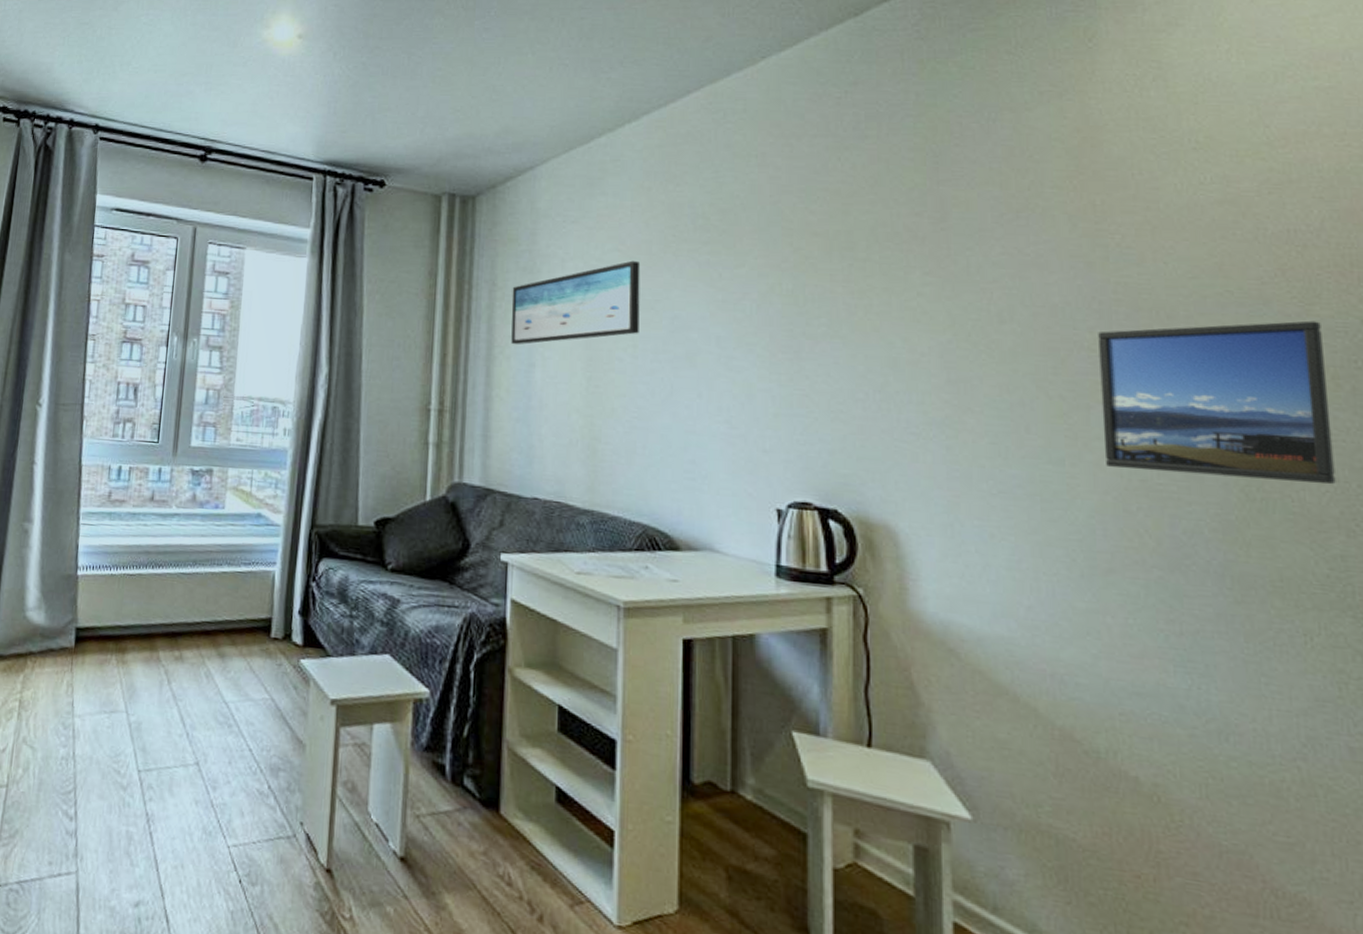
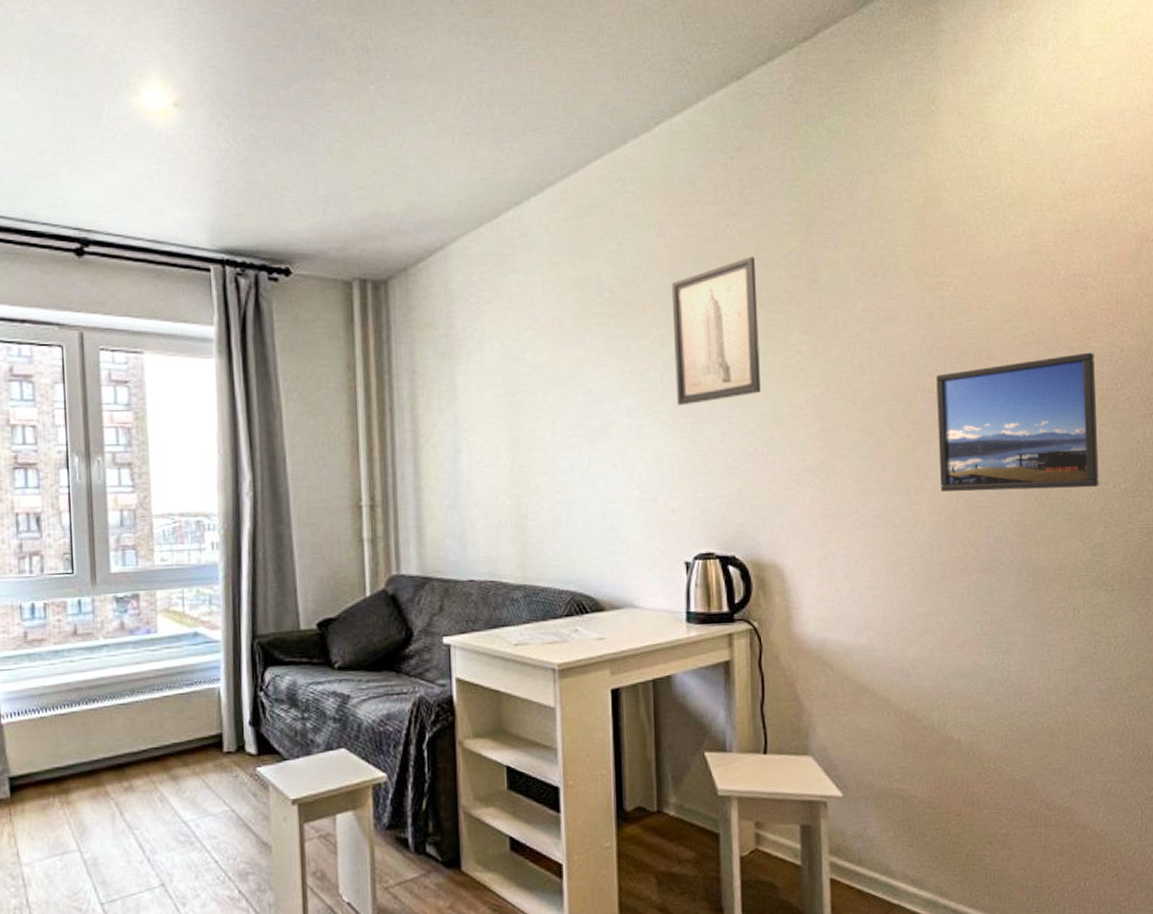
wall art: present [511,260,641,345] -> none [432,338,557,433]
wall art: none [772,191,873,340] -> present [671,256,761,406]

